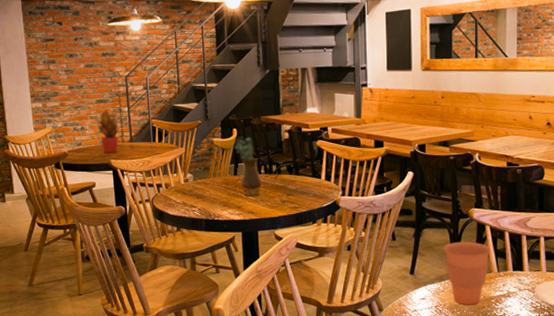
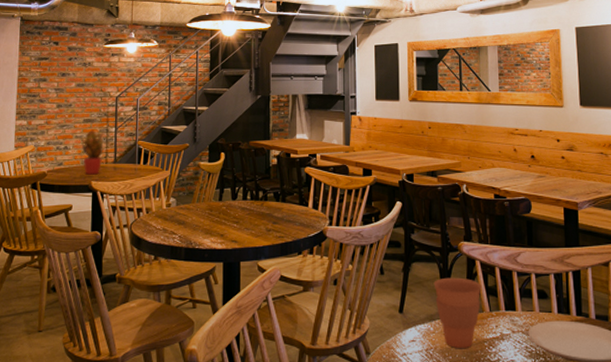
vase: present [233,135,262,197] -> none [220,160,247,224]

